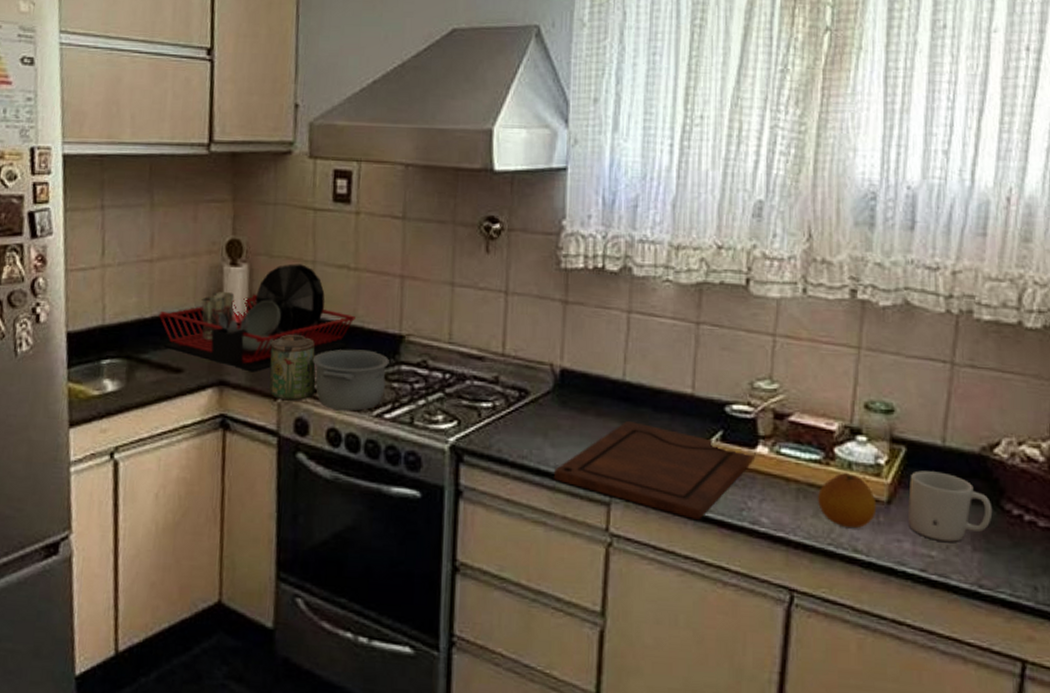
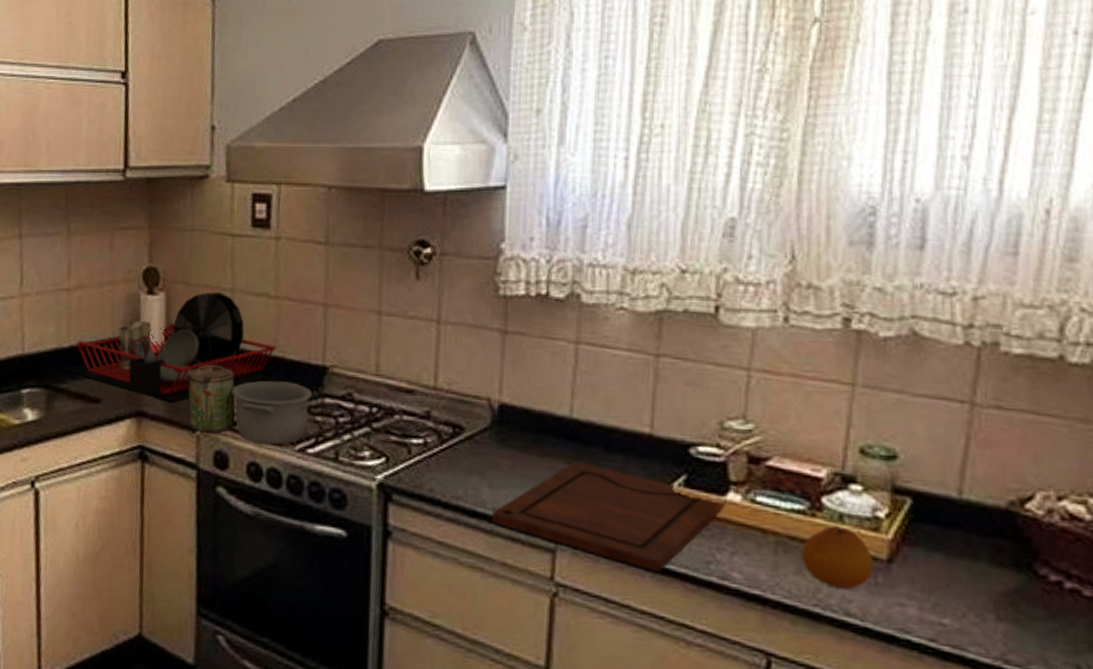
mug: present [907,470,993,542] -> none [913,526,1023,610]

